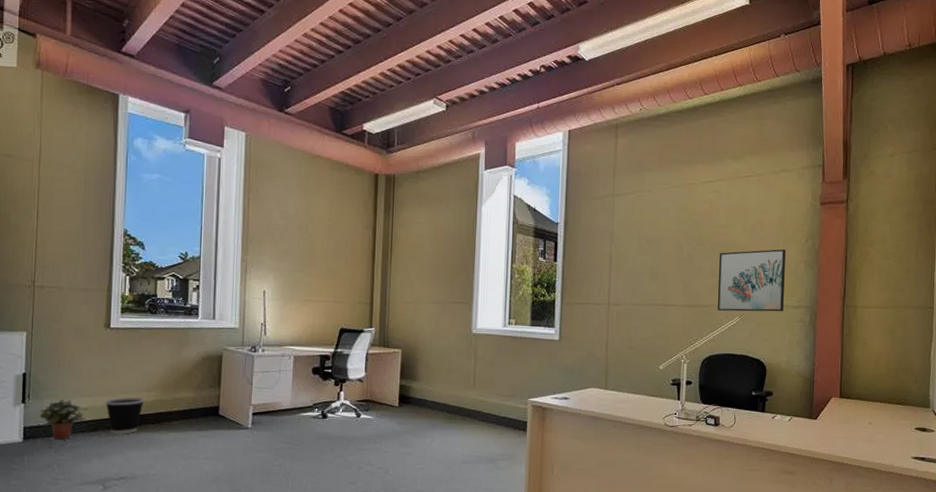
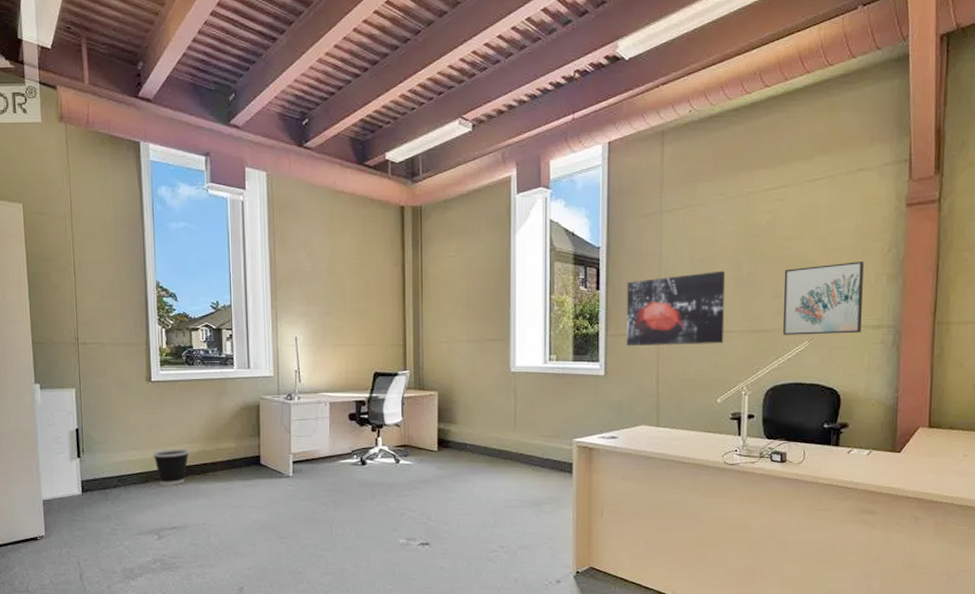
potted plant: present [39,399,88,440] -> none [94,453,138,492]
wall art: none [579,250,669,316] -> present [626,270,726,347]

